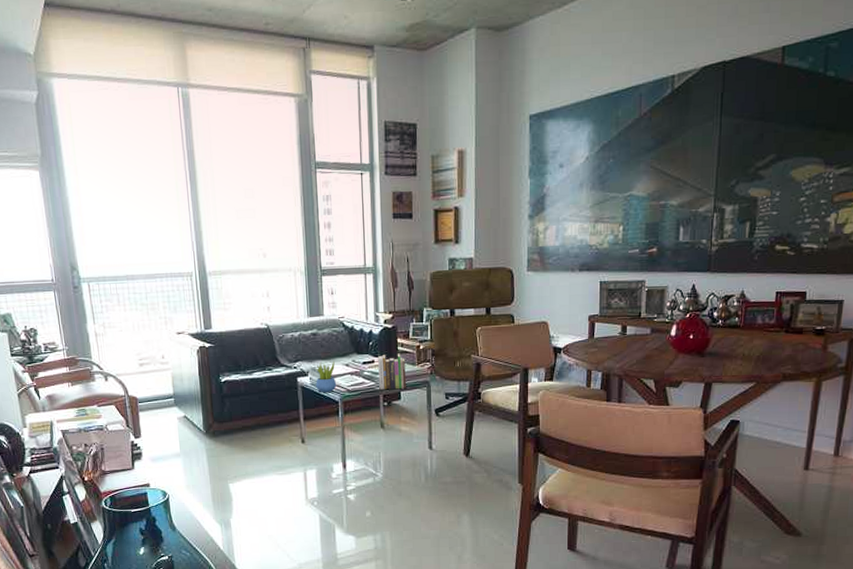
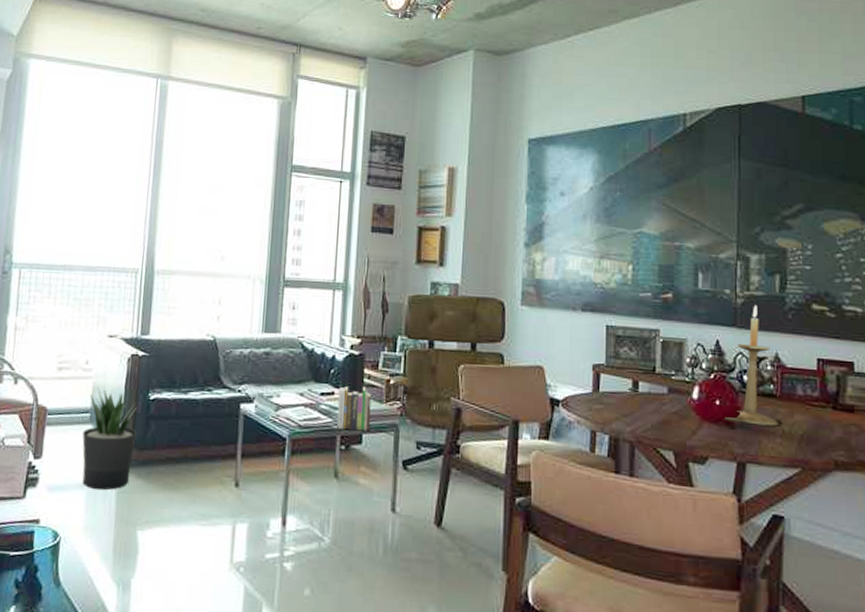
planter: none [170,375,216,456] -> present [82,386,138,490]
succulent plant: present [315,360,337,392] -> none [261,387,287,426]
candlestick: none [696,251,743,353] -> present [724,305,782,428]

